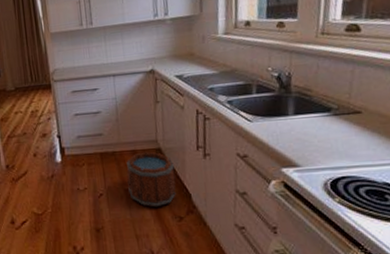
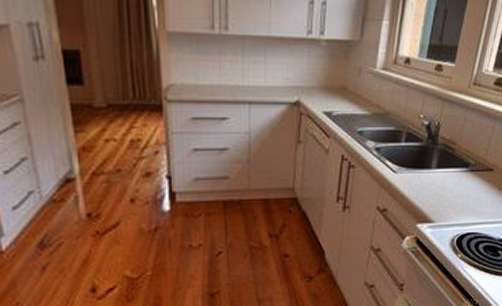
bucket: present [126,151,176,207] -> none [254,201,310,267]

